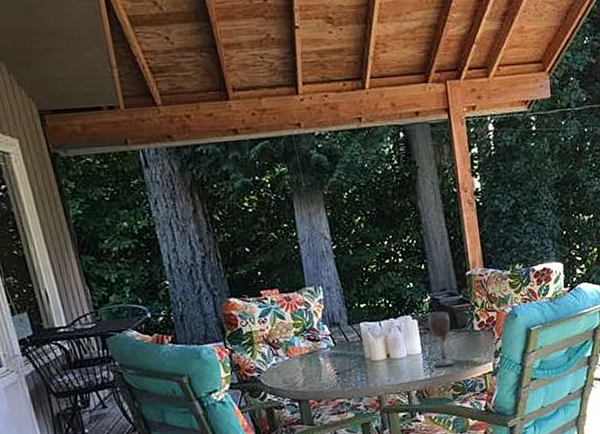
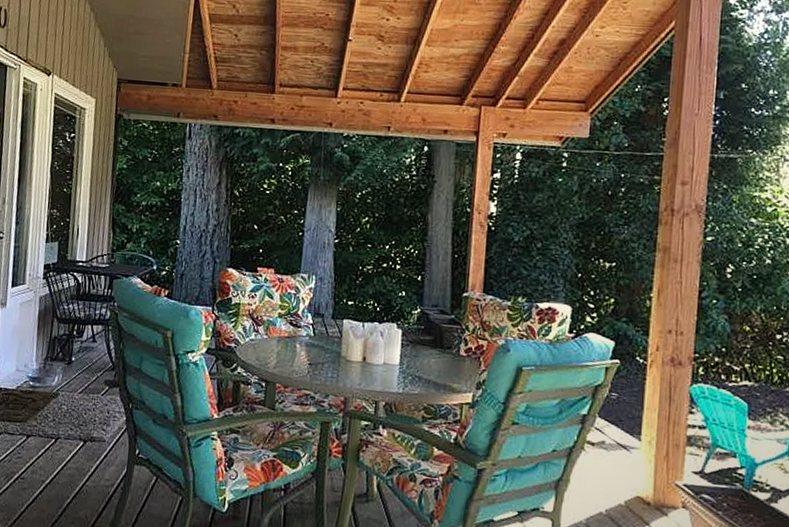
cup: present [428,311,455,367] -> none [409,326,436,386]

